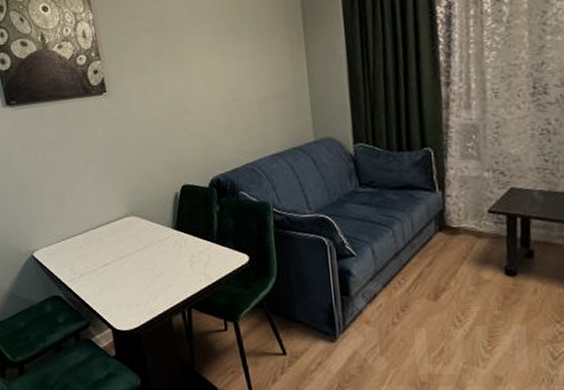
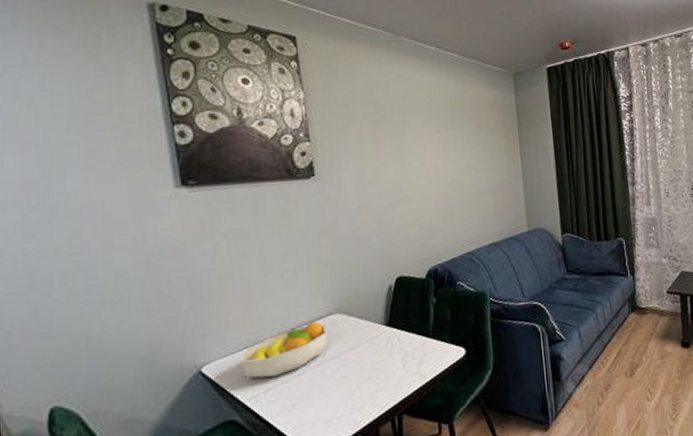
fruit bowl: none [60,221,126,266] -> present [241,321,328,378]

